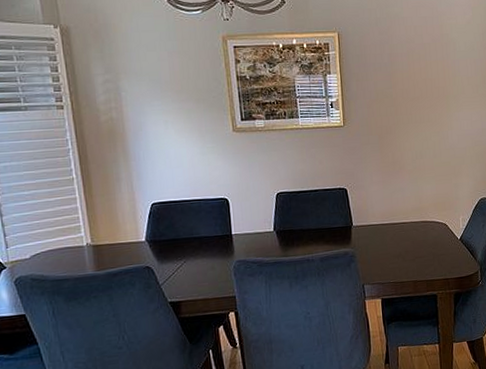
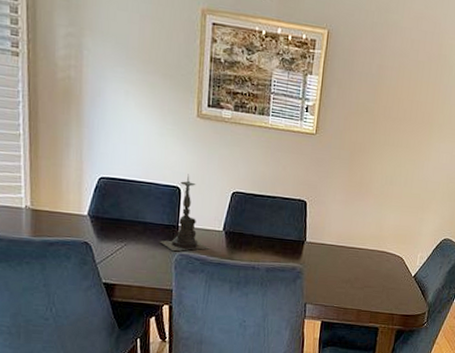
candle holder: none [217,185,264,260] -> present [160,174,210,252]

